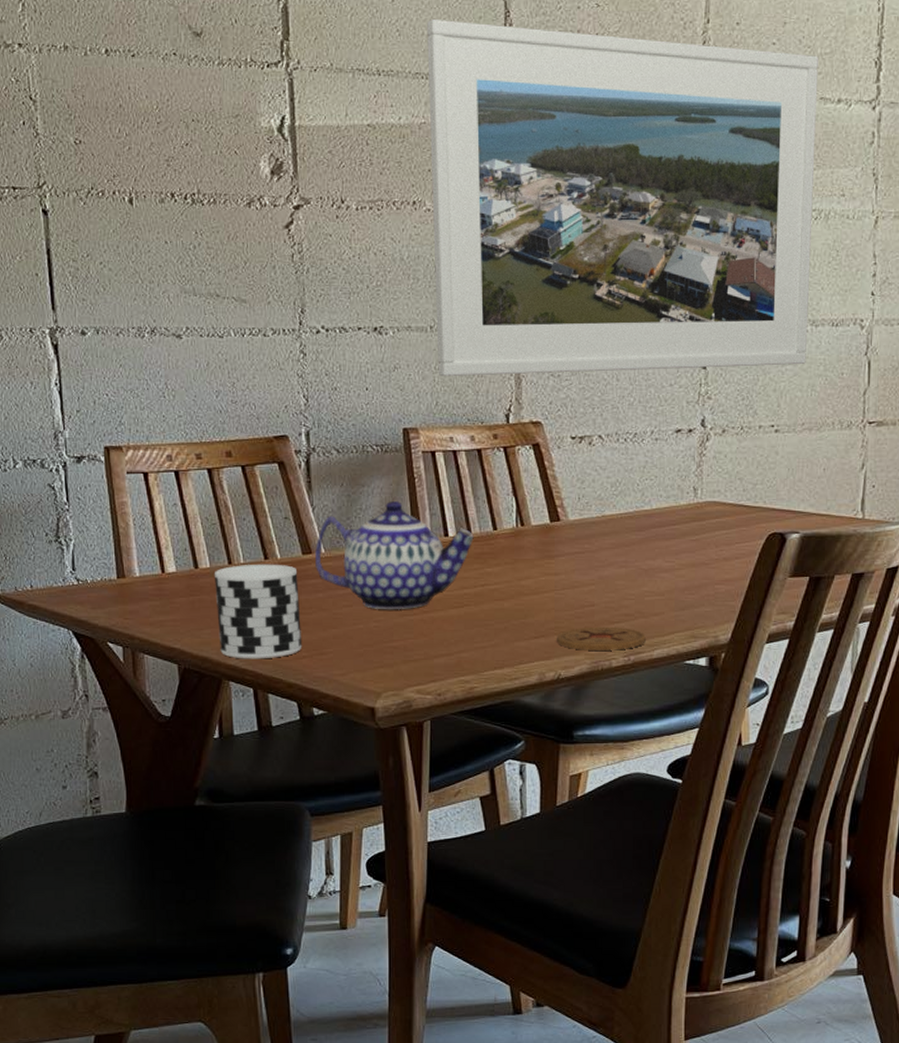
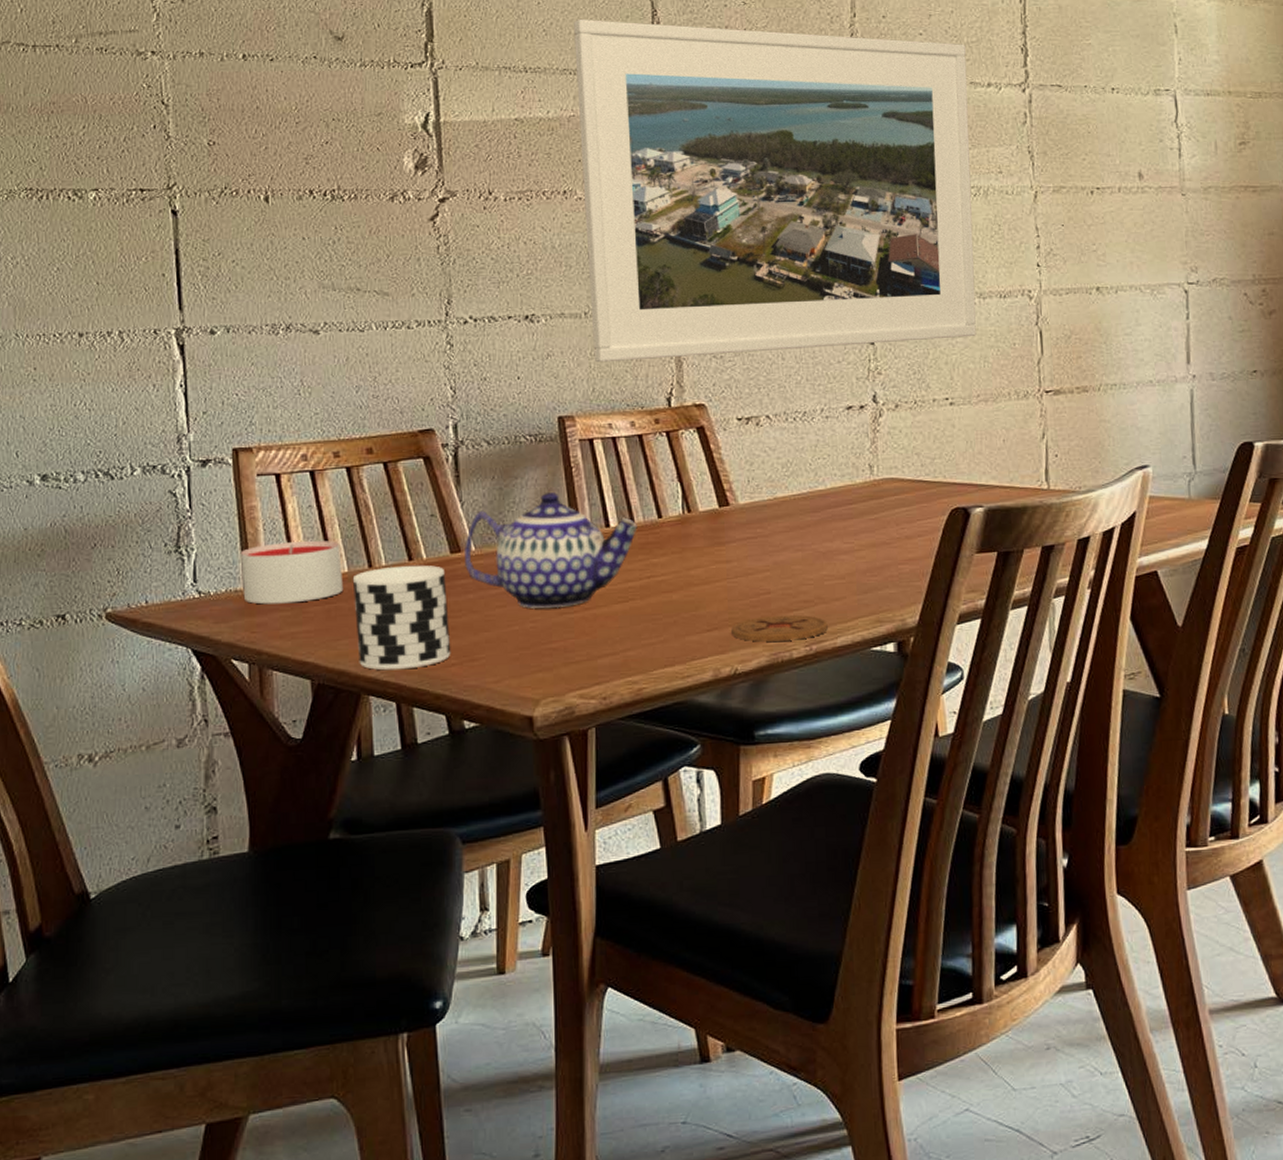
candle: none [113,536,206,594] -> present [240,540,344,605]

